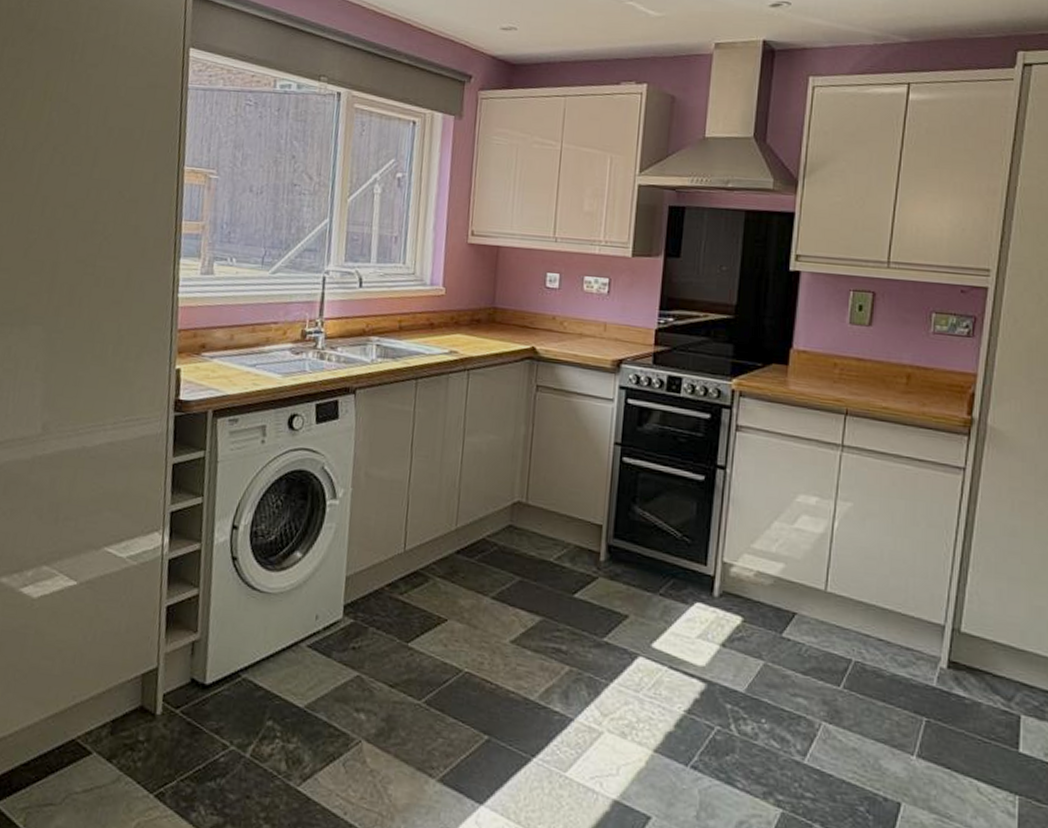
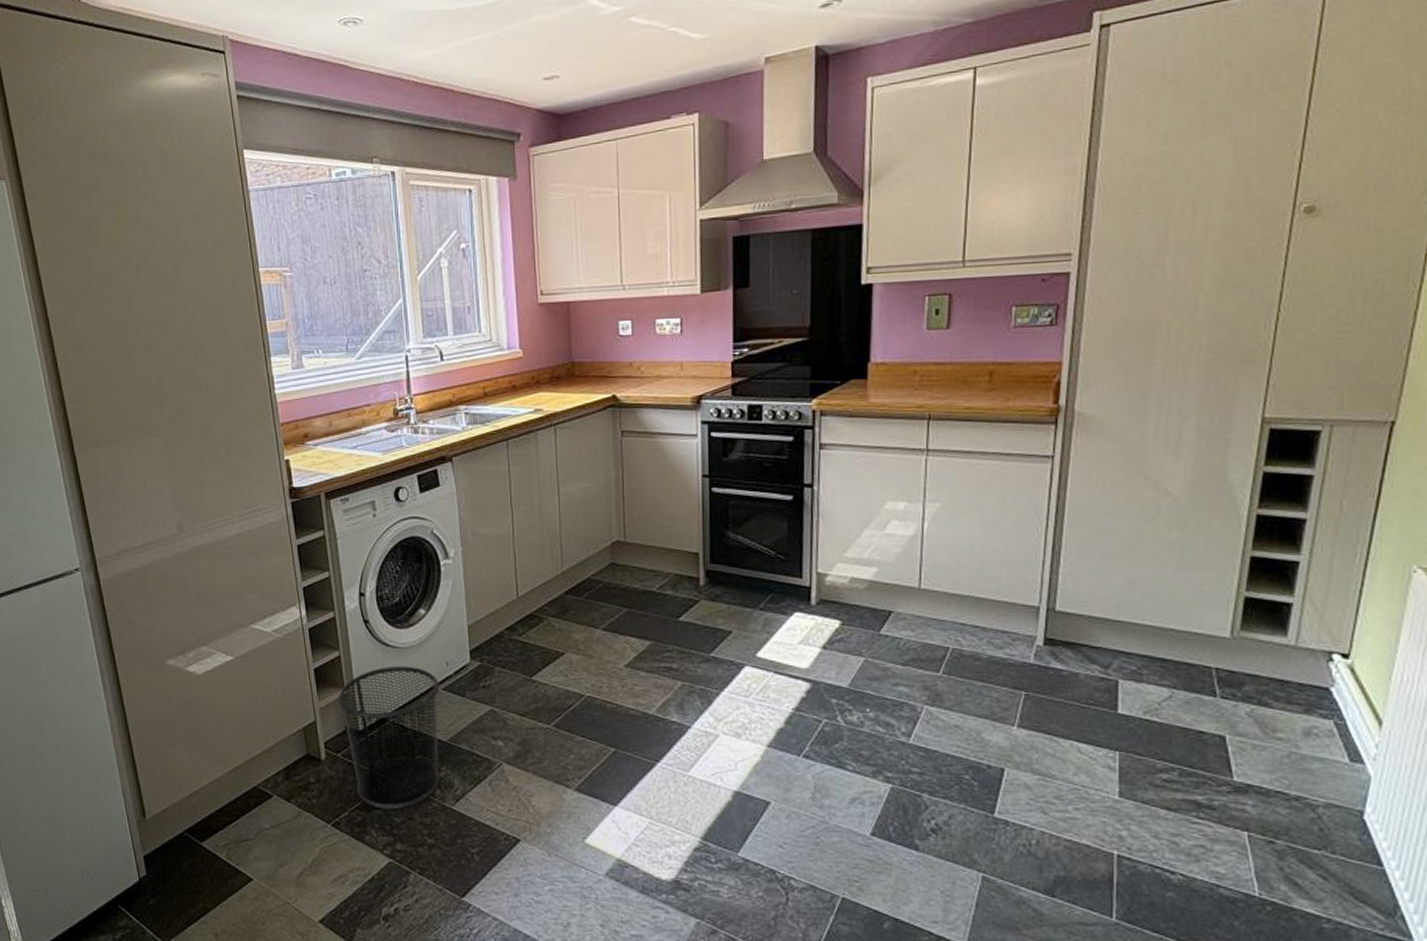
waste bin: none [187,612,305,784] -> present [338,665,440,810]

